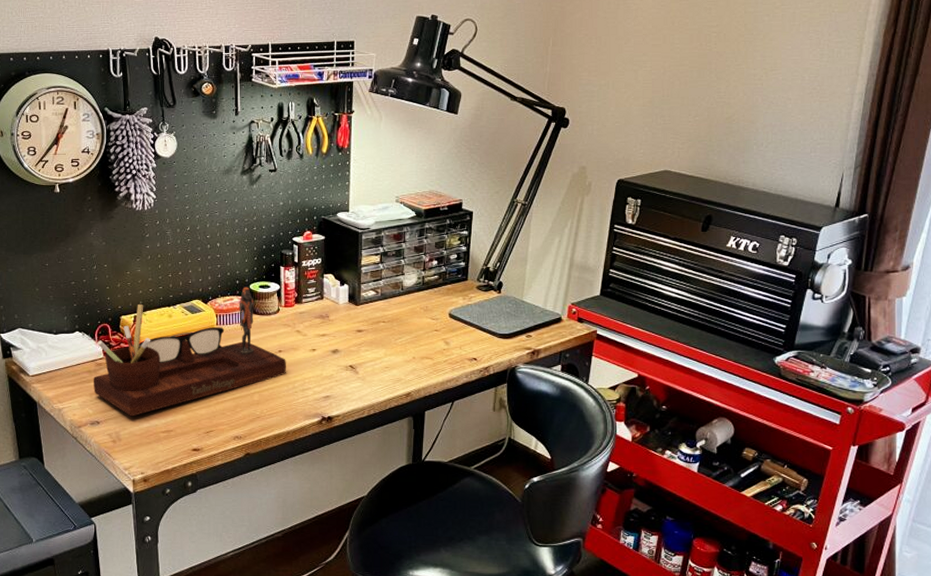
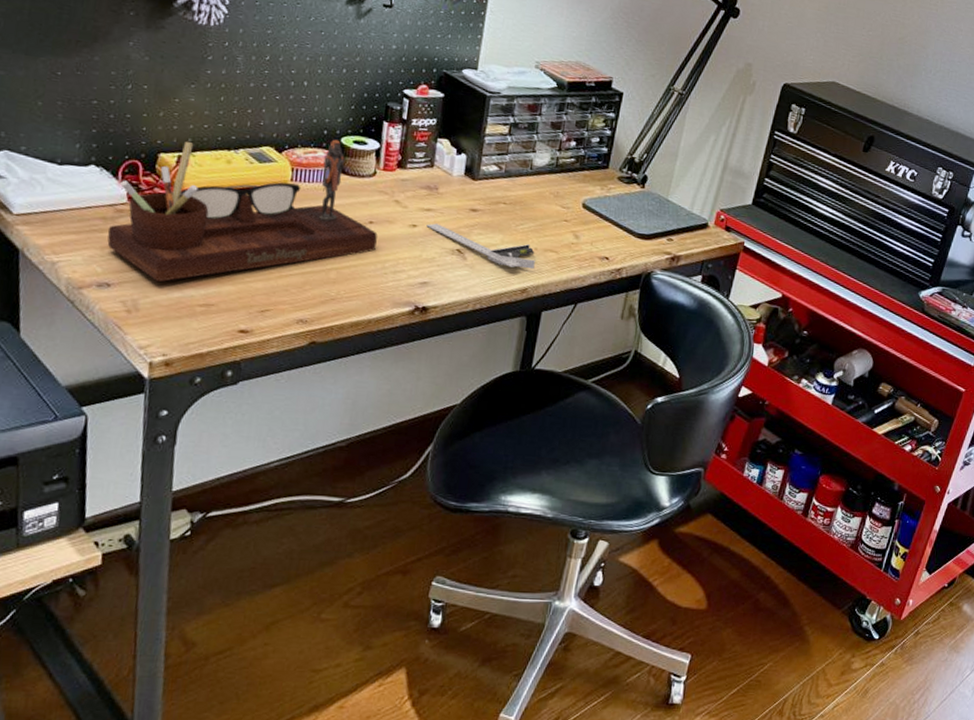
combination square: none [323,346,415,376] -> present [426,223,535,270]

